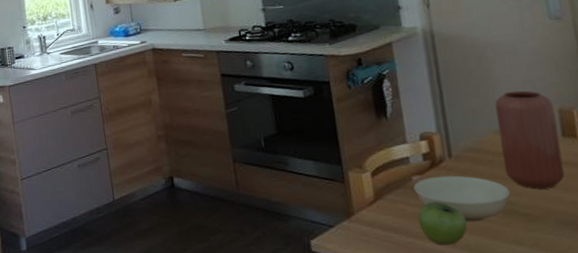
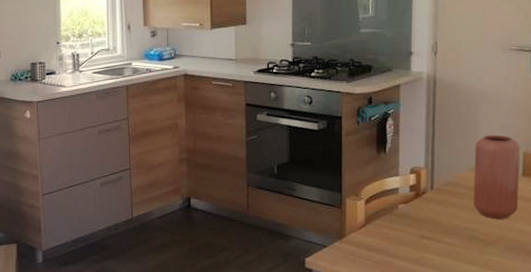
bowl: present [413,175,511,223] -> none [398,205,474,246]
fruit: present [418,202,468,245] -> none [397,227,436,264]

